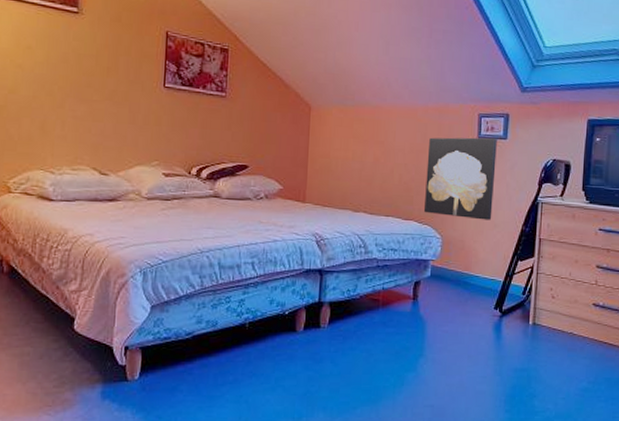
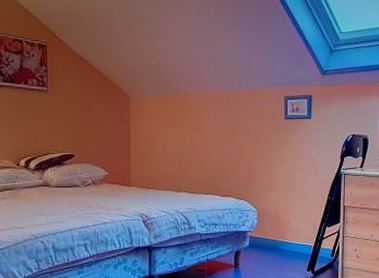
wall art: present [424,137,497,220] -> none [240,117,302,193]

